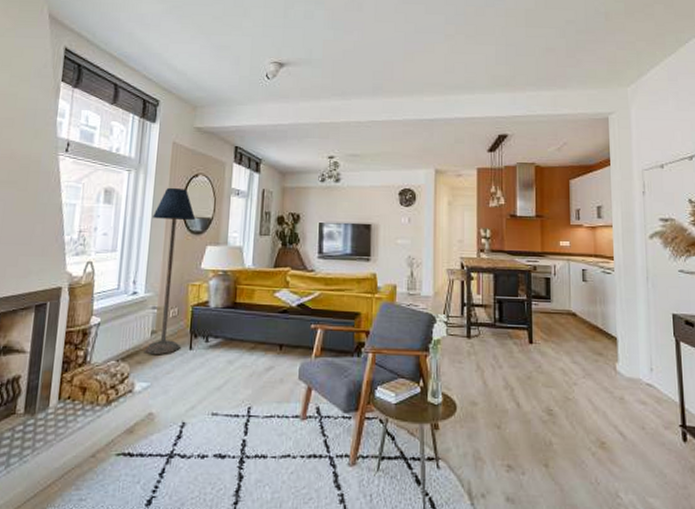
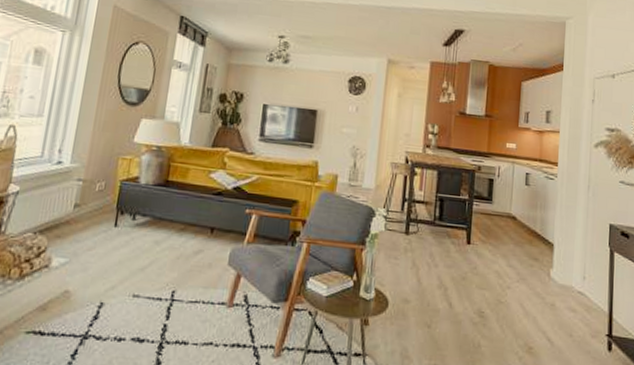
floor lamp: present [143,187,196,355] -> none [64,53,132,230]

